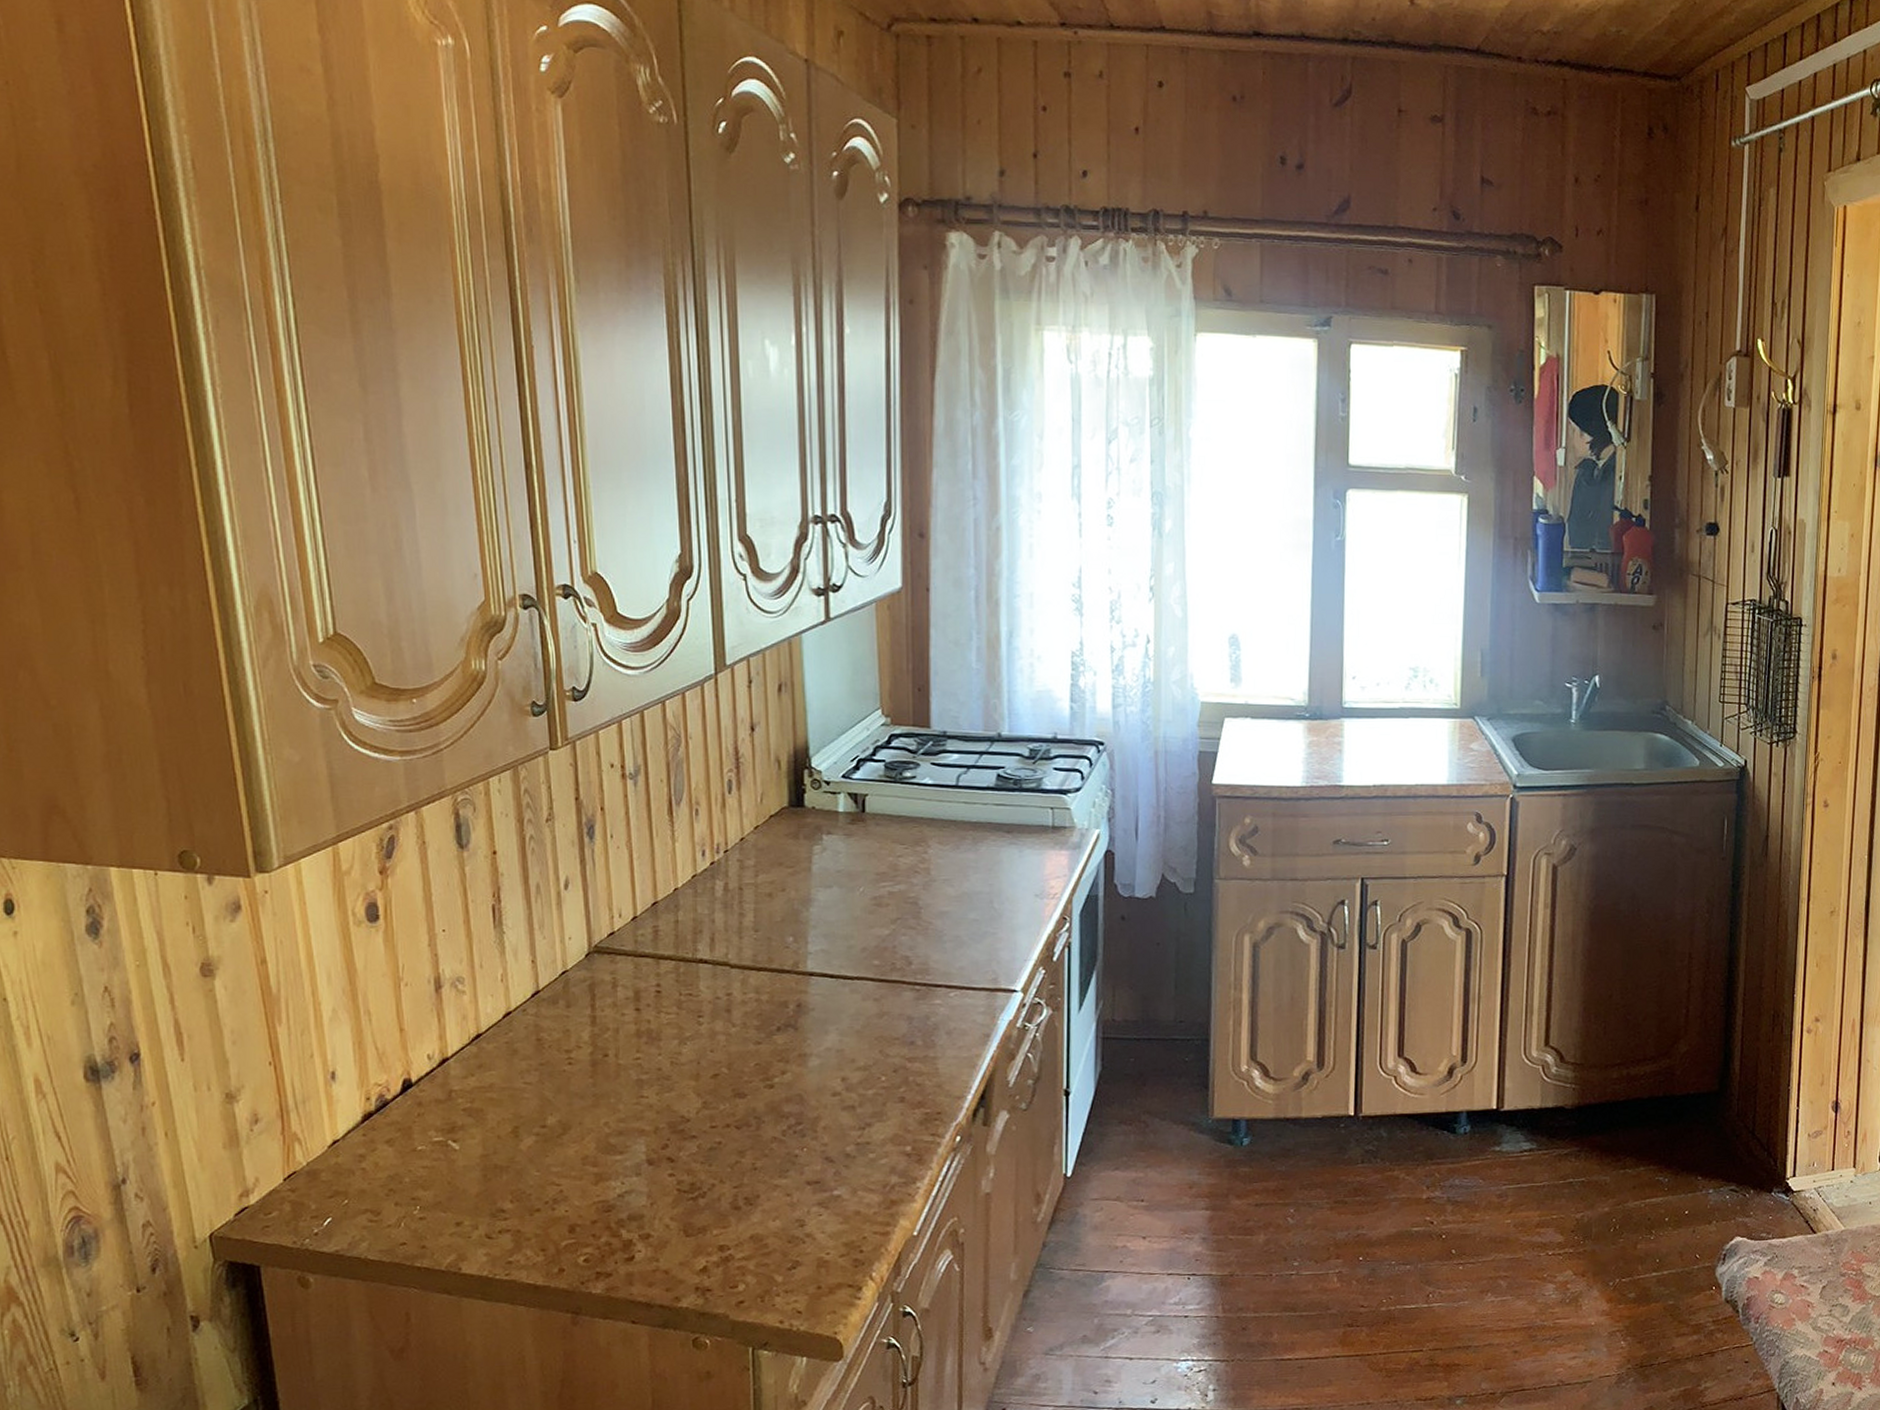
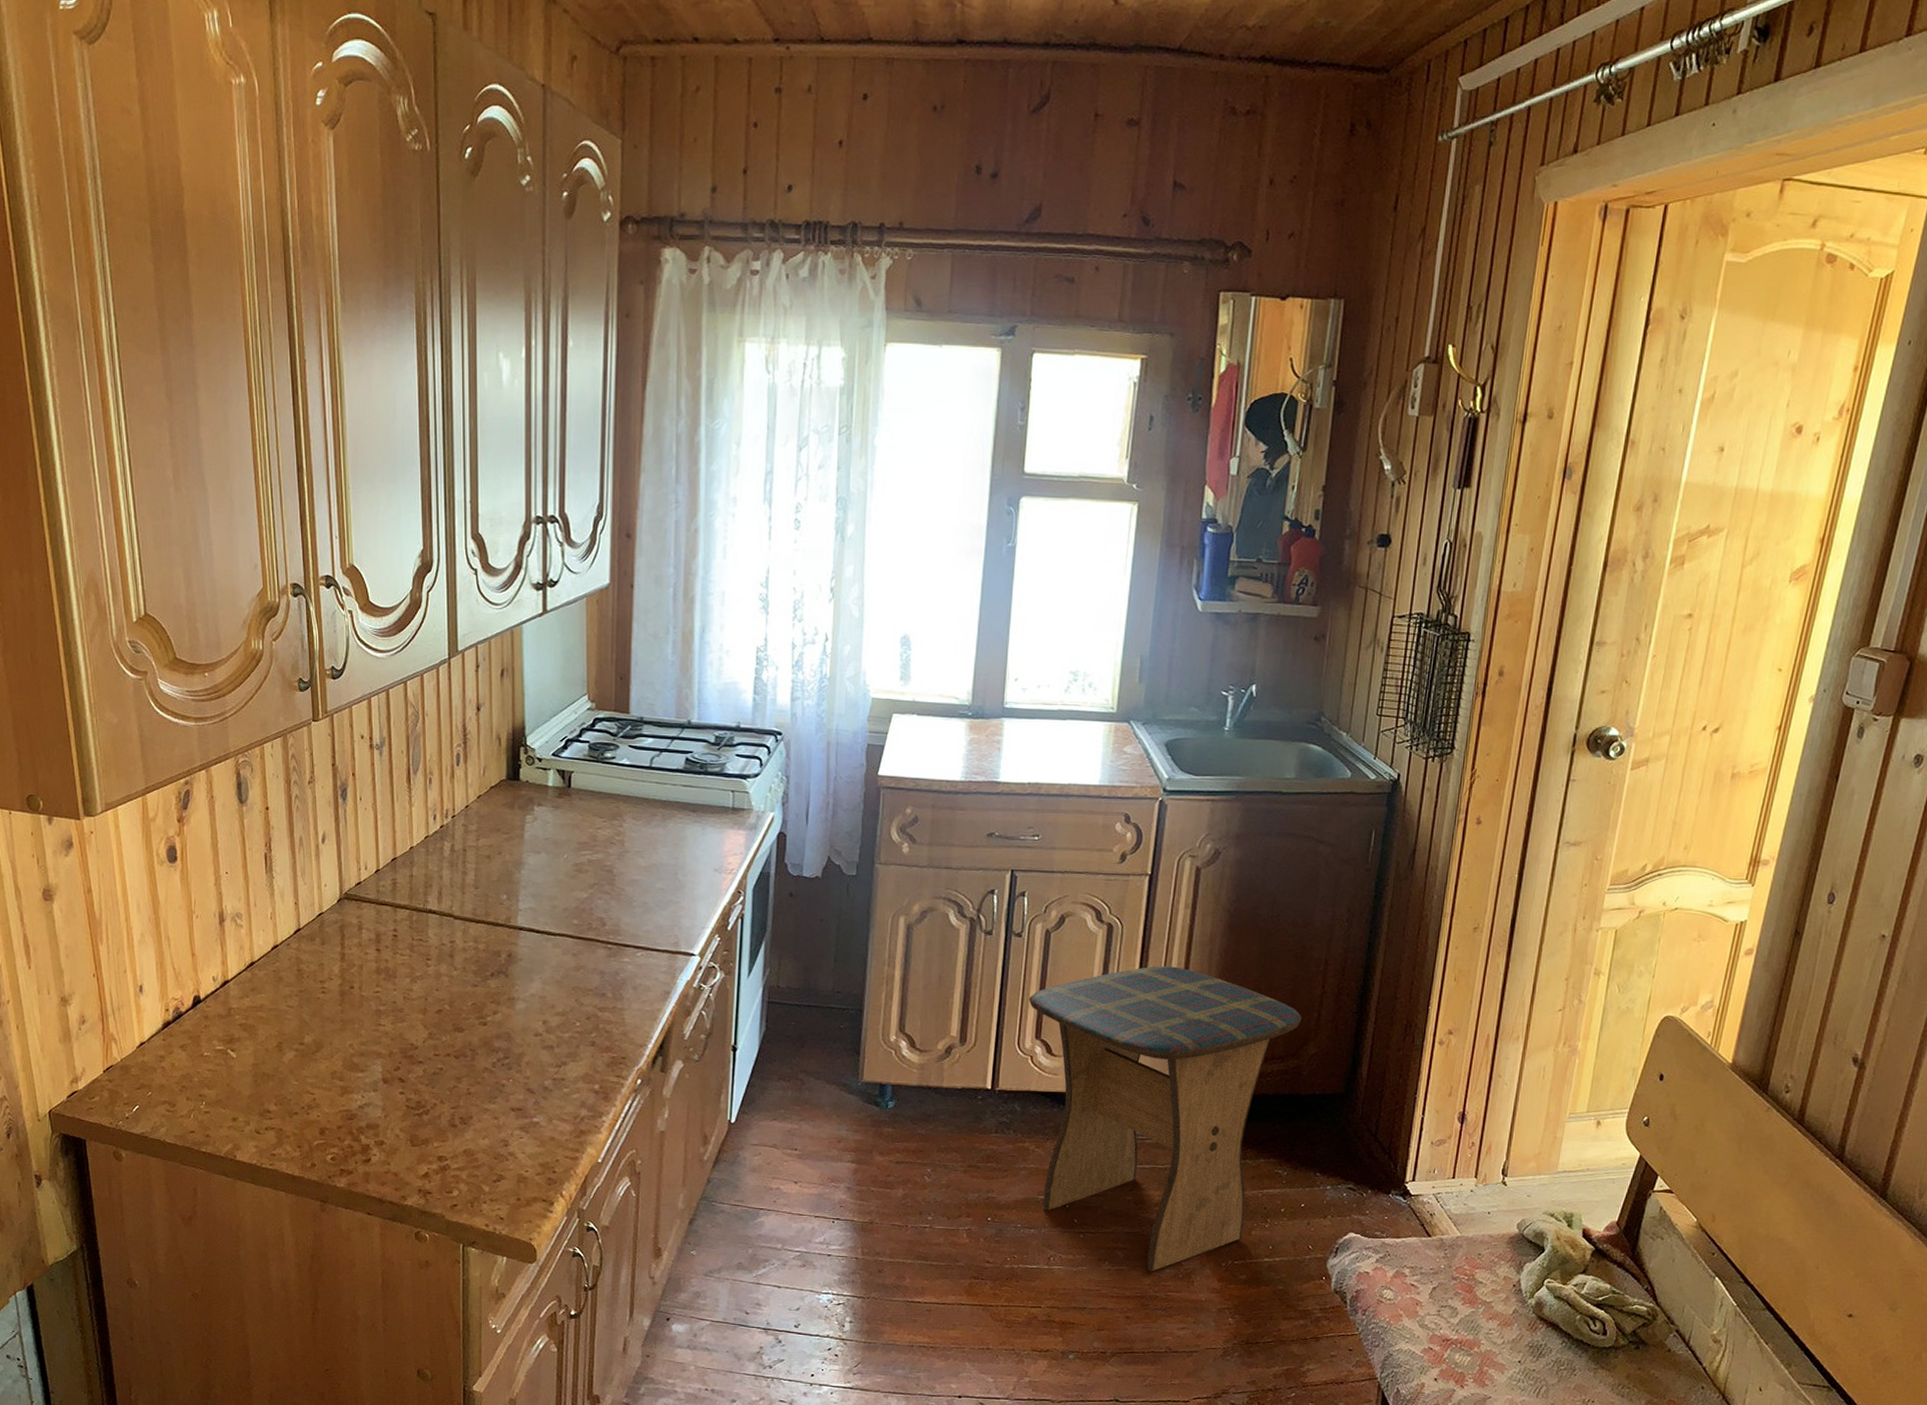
stool: none [1389,970,1670,1299] -> present [1029,966,1302,1272]

